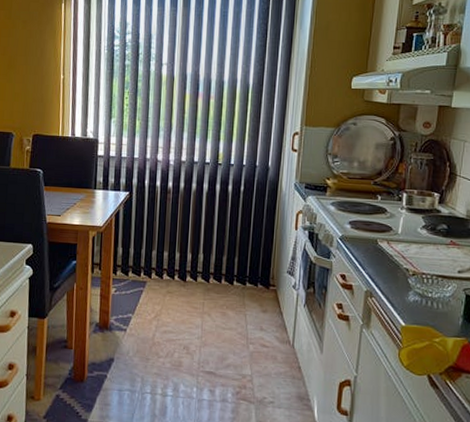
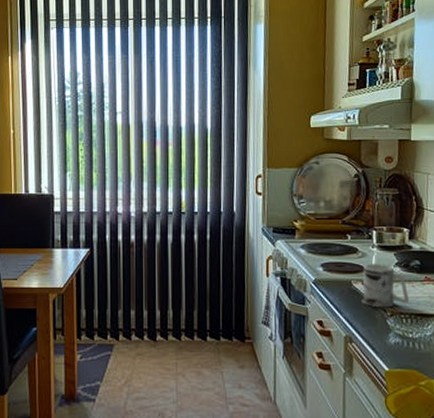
mug: none [386,224,433,268] -> present [362,264,410,308]

